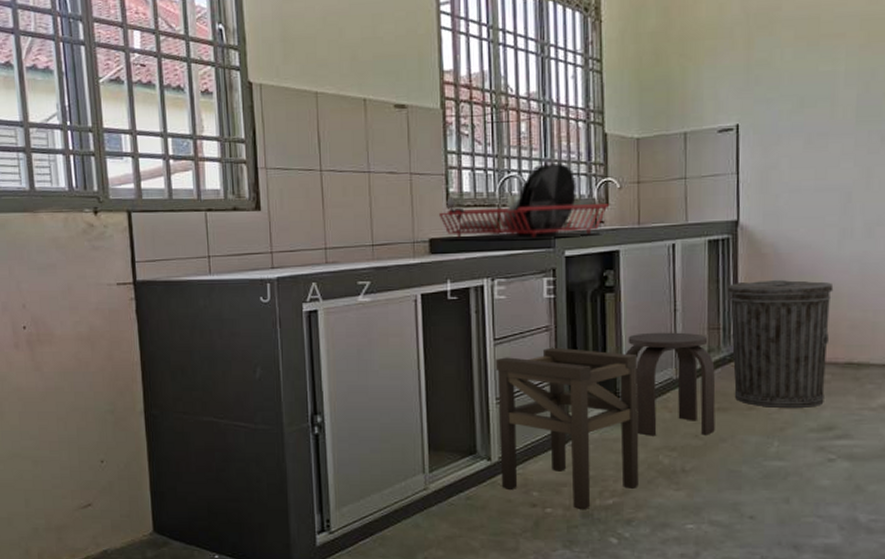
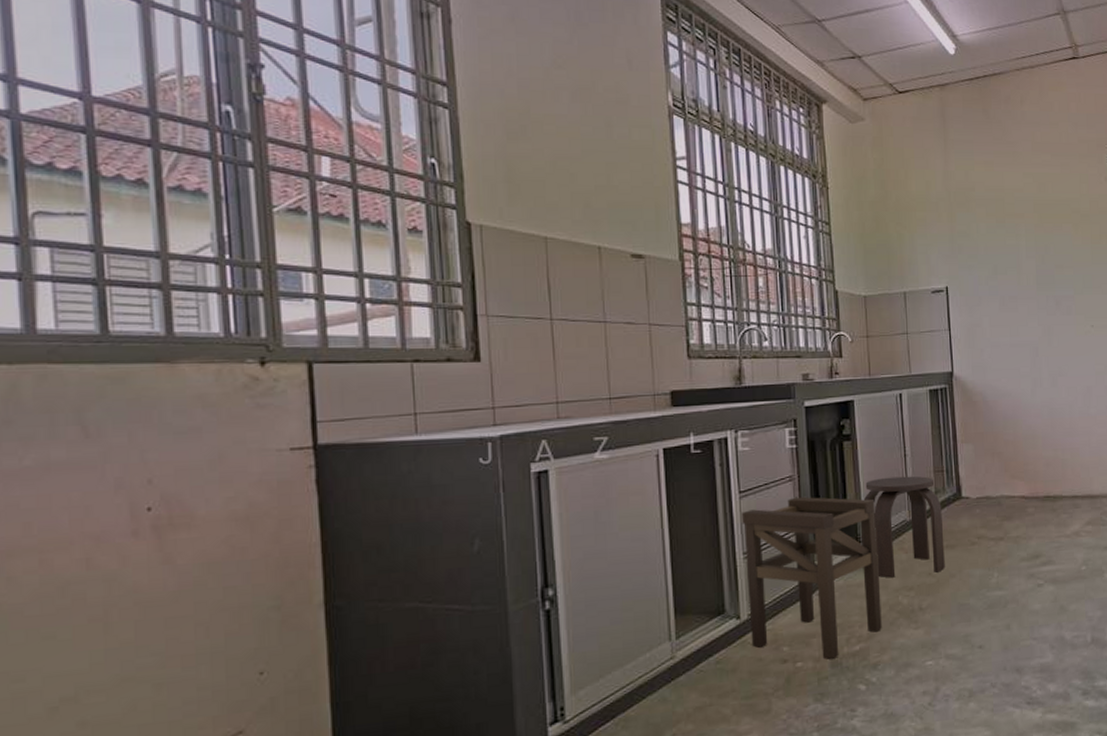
dish rack: present [438,162,609,241] -> none [679,316,842,394]
trash can: present [728,279,834,408] -> none [948,424,1031,542]

